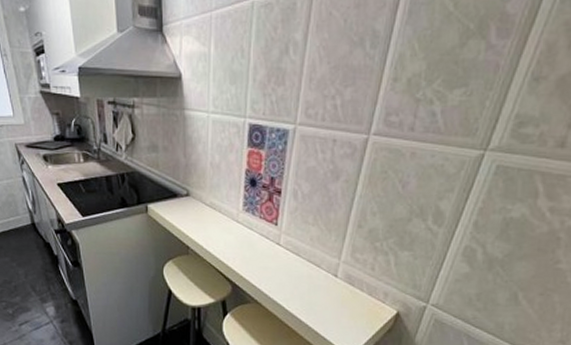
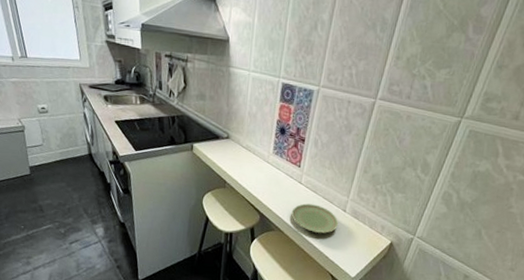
plate: none [270,269,330,304] -> present [291,203,339,233]

